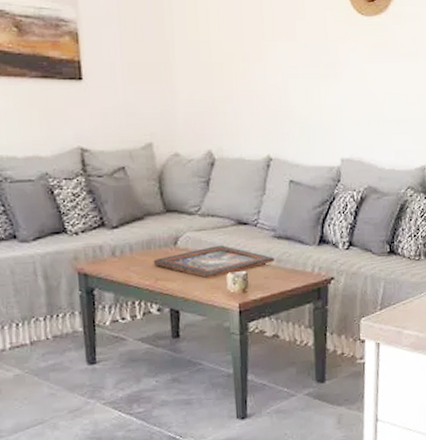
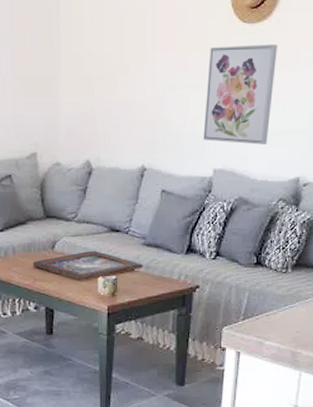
wall art: none [328,36,396,134] -> present [203,43,277,145]

